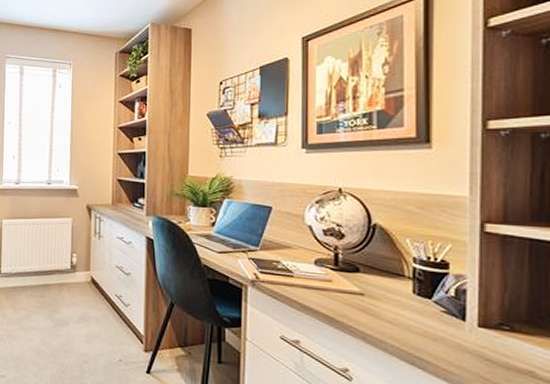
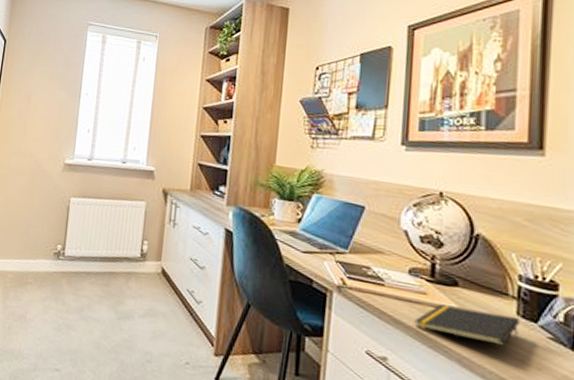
notepad: none [322,289,417,322] -> present [414,304,521,346]

